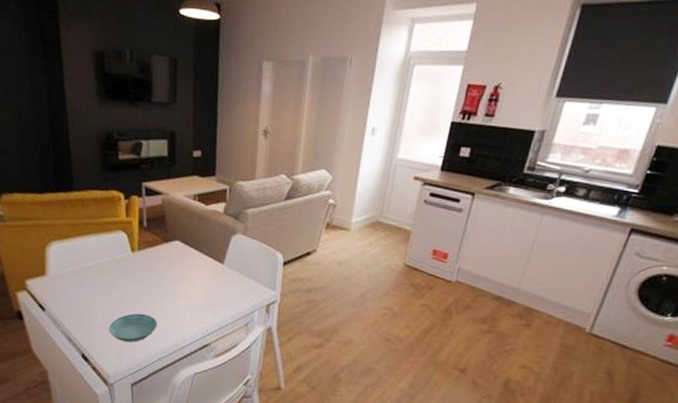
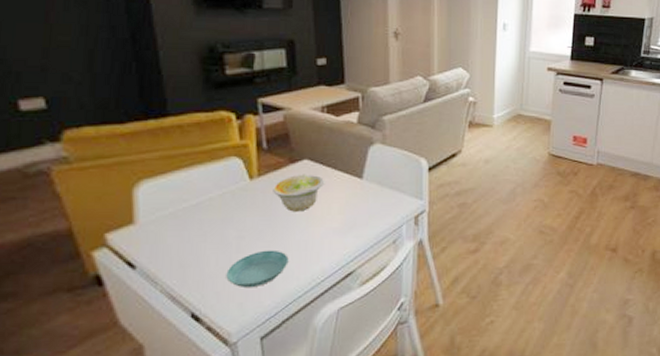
bowl: none [149,252,192,286] -> present [273,174,325,212]

